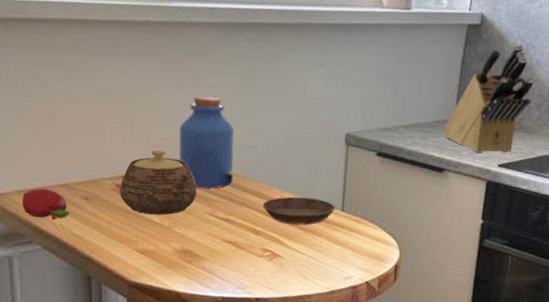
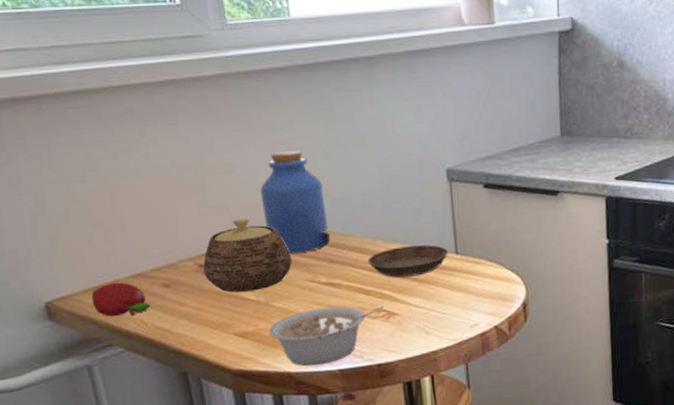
legume: none [166,239,270,290] -> present [269,305,384,367]
knife block: present [443,44,534,154] -> none [551,45,638,169]

